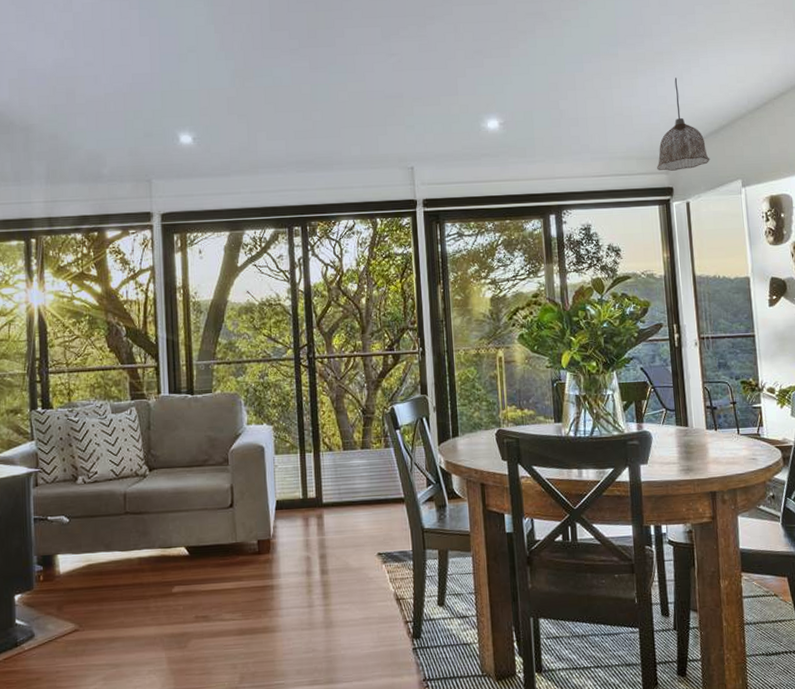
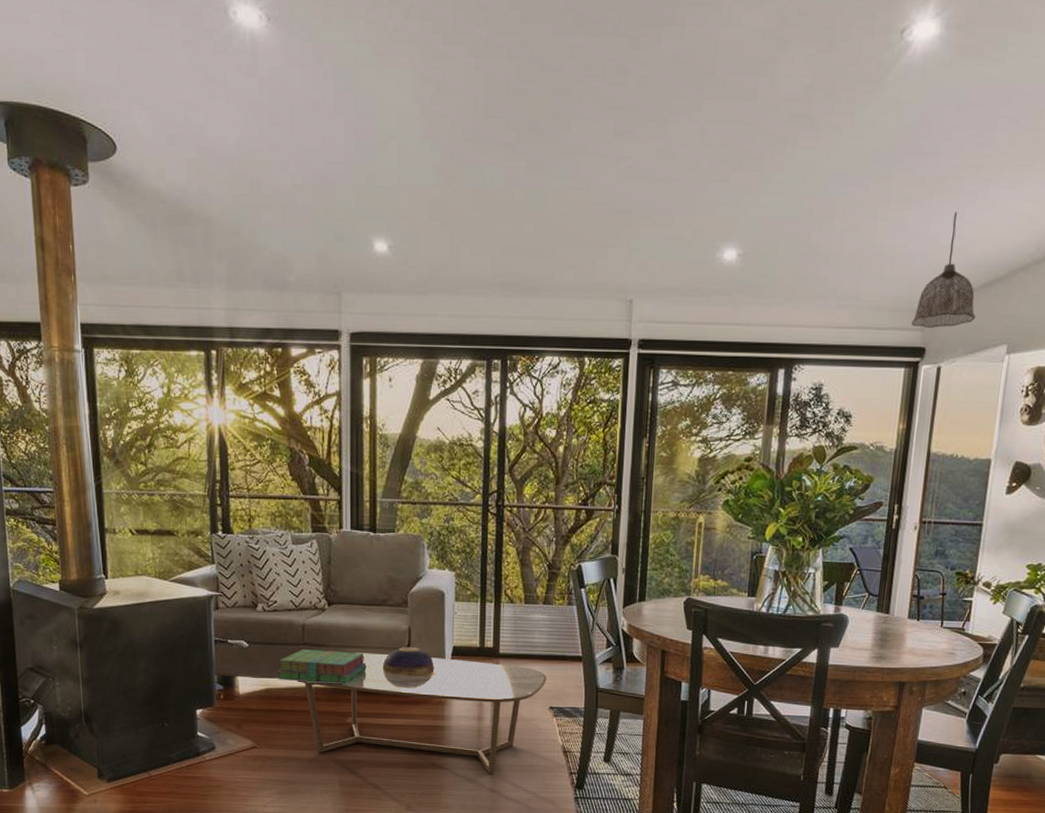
stack of books: none [99,516,191,554] -> present [277,649,366,685]
coffee table: none [119,513,372,633] -> present [296,652,546,775]
decorative bowl: none [206,504,260,536] -> present [382,646,435,675]

